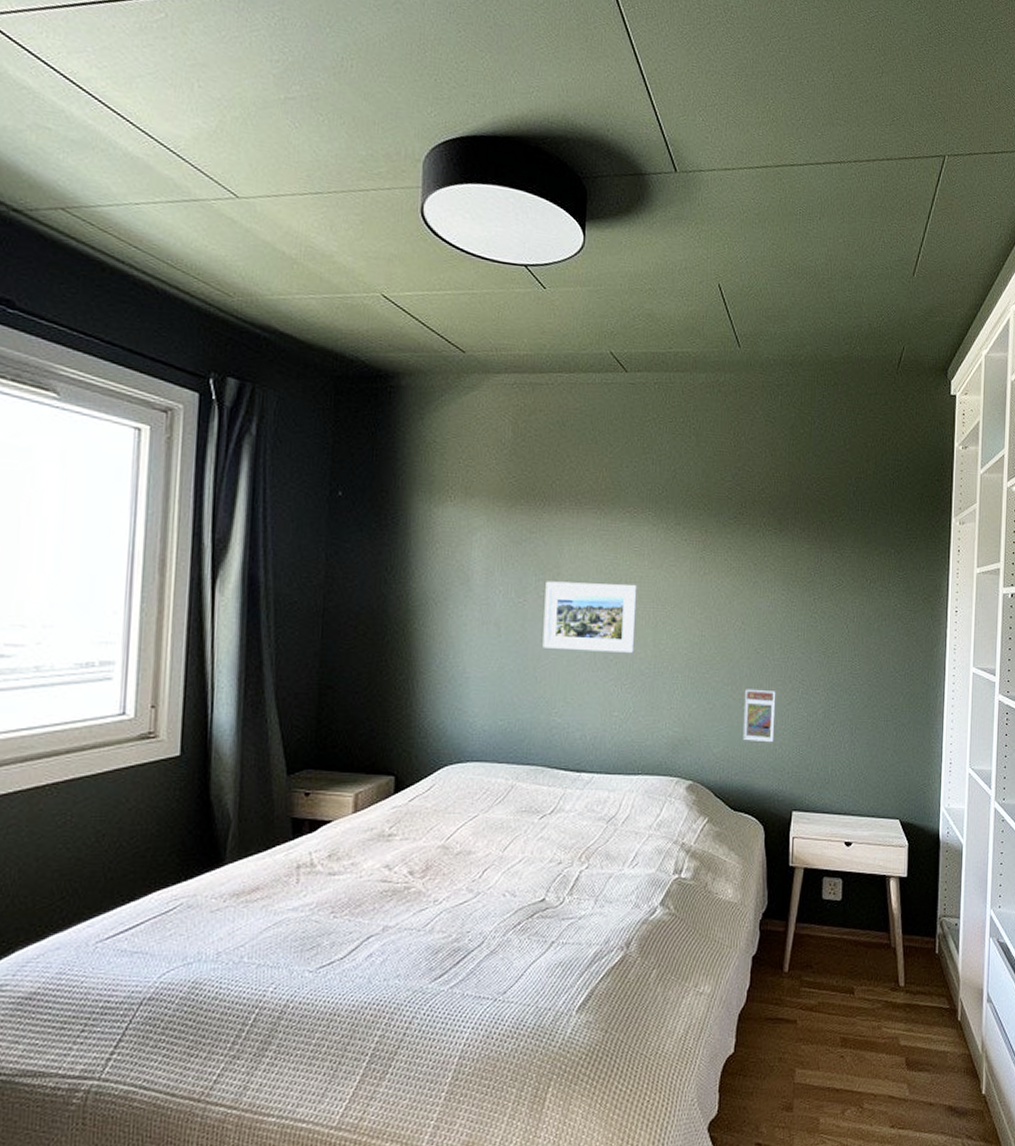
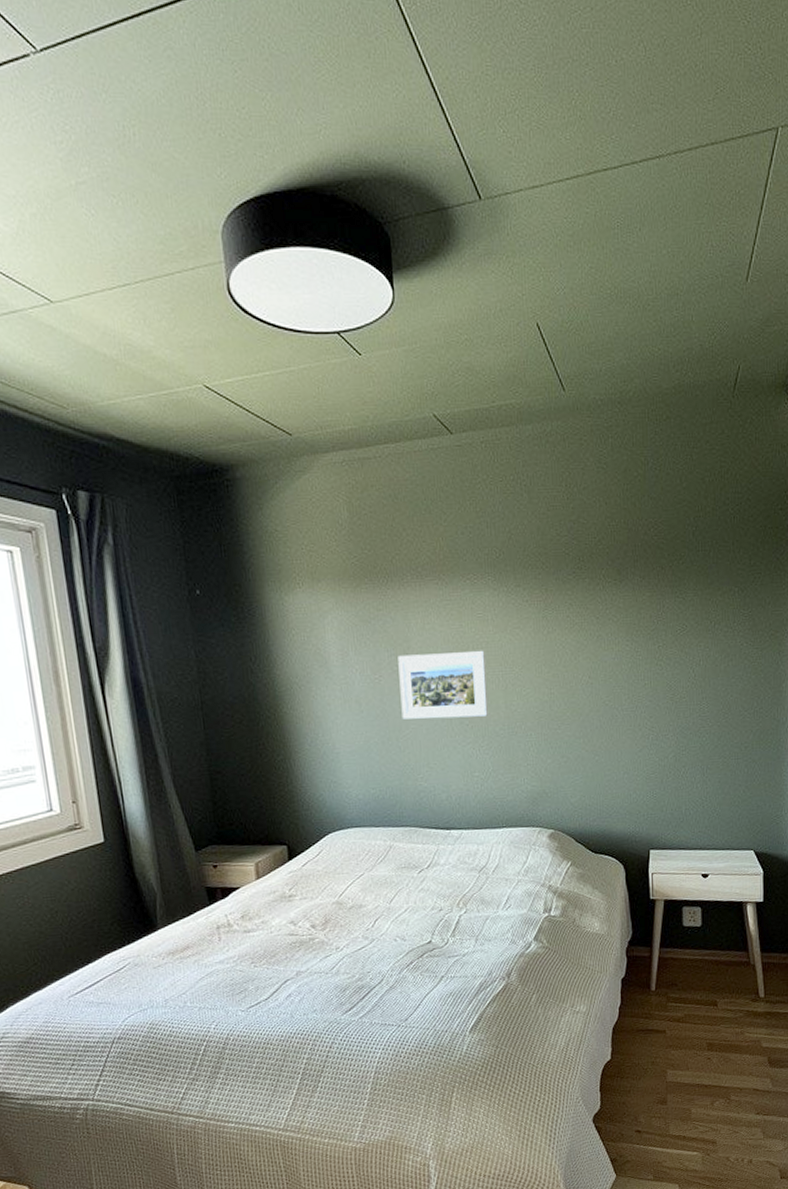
trading card display case: present [742,689,776,743] -> none [596,739,628,789]

